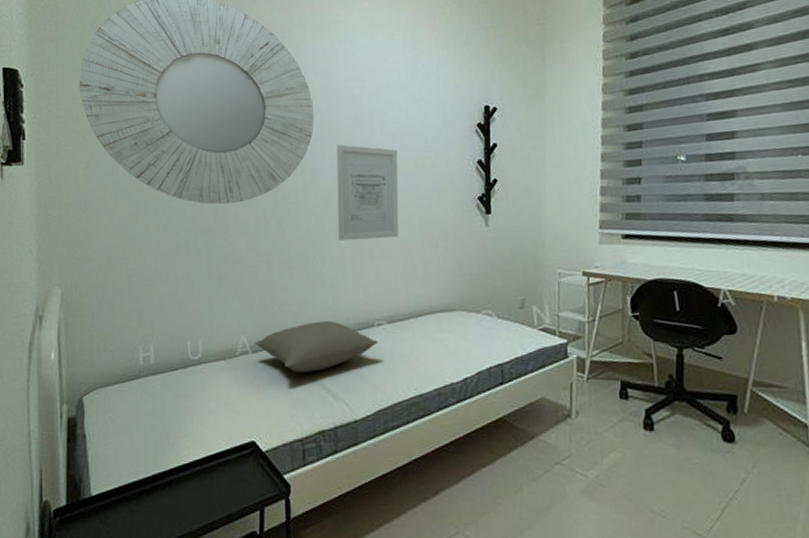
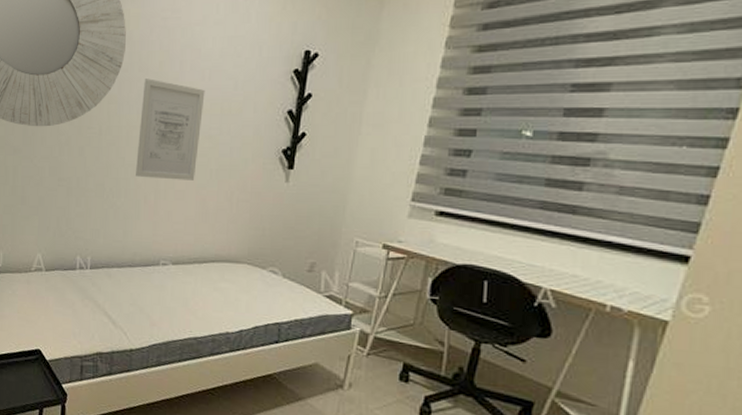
pillow: present [256,320,378,373] -> none [49,251,161,298]

